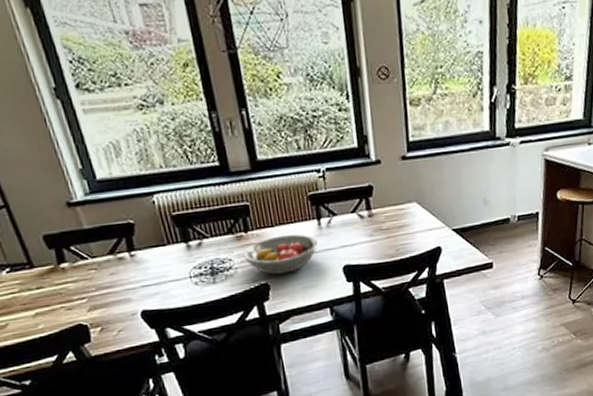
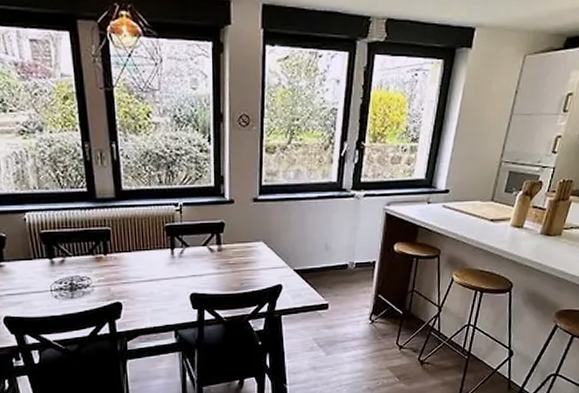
fruit bowl: present [243,234,319,275] -> none [100,260,170,296]

